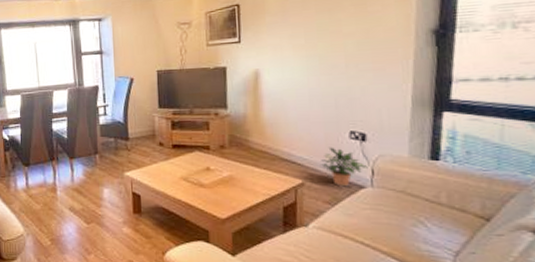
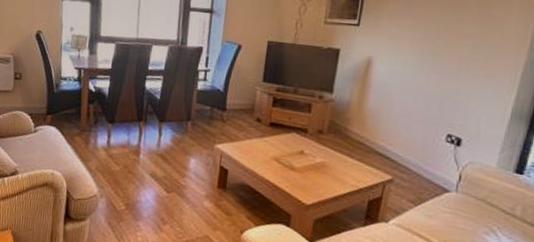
potted plant: present [320,147,368,187] -> none [412,147,457,189]

